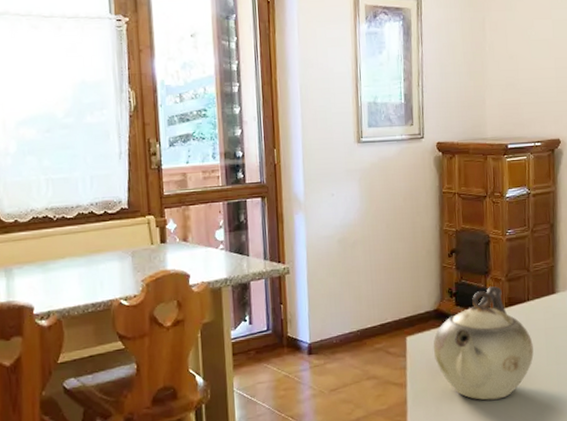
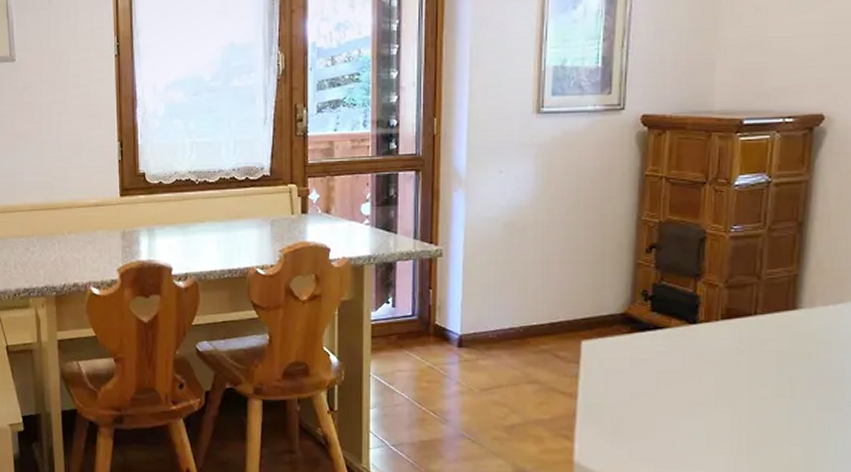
teapot: present [433,286,534,400] -> none [616,293,757,429]

